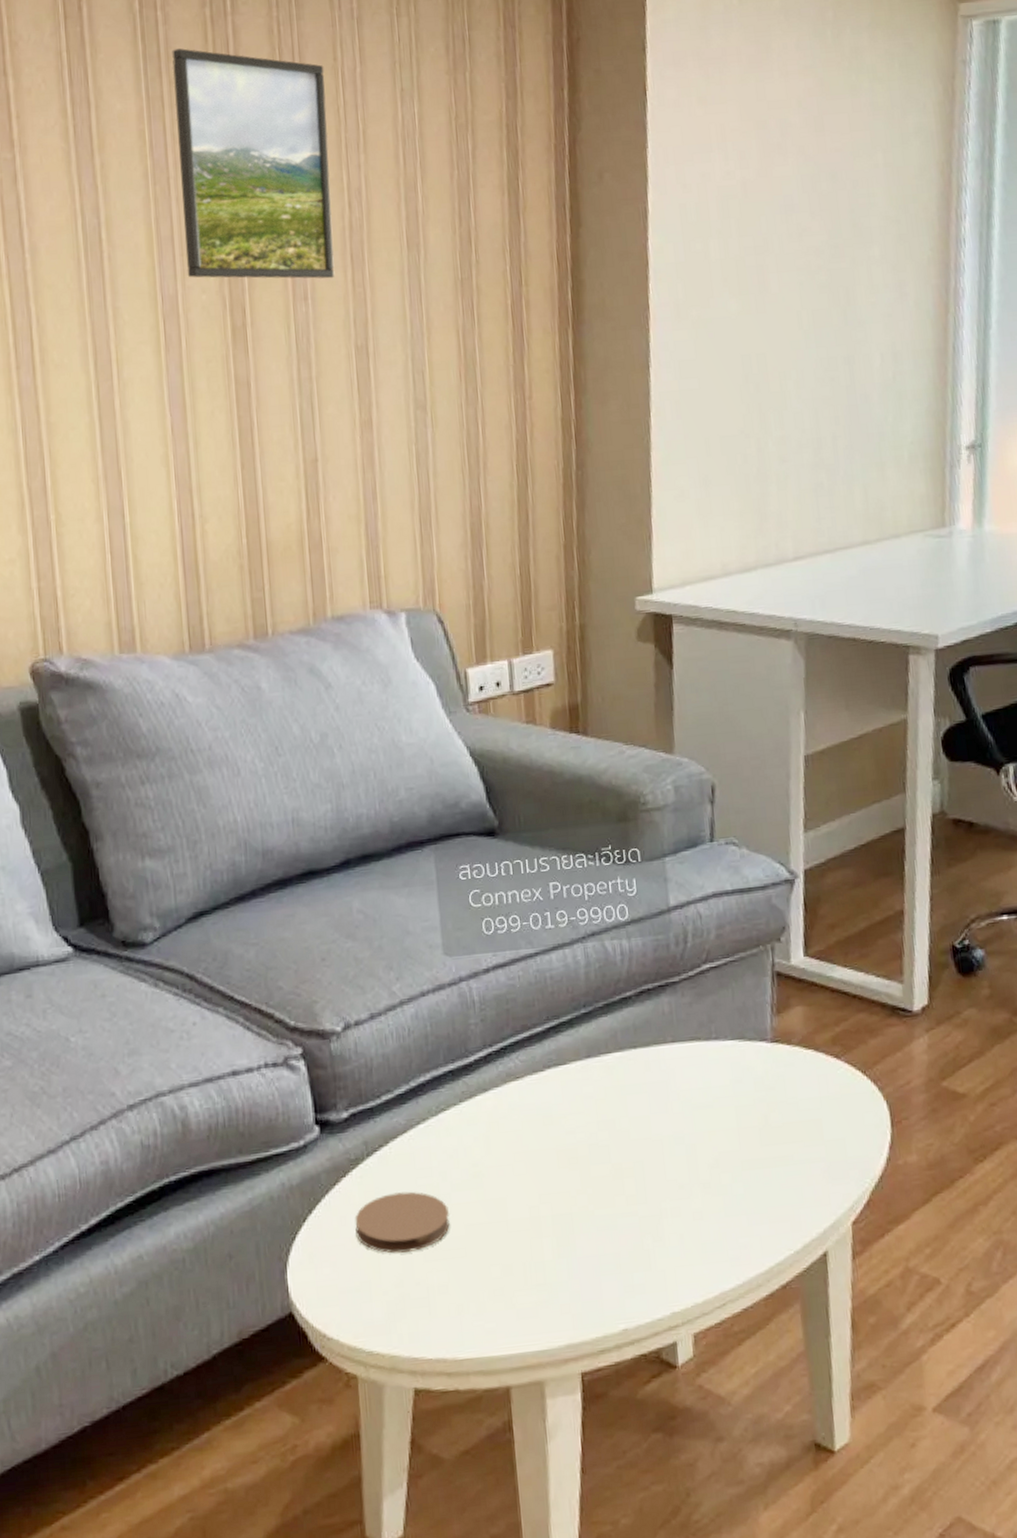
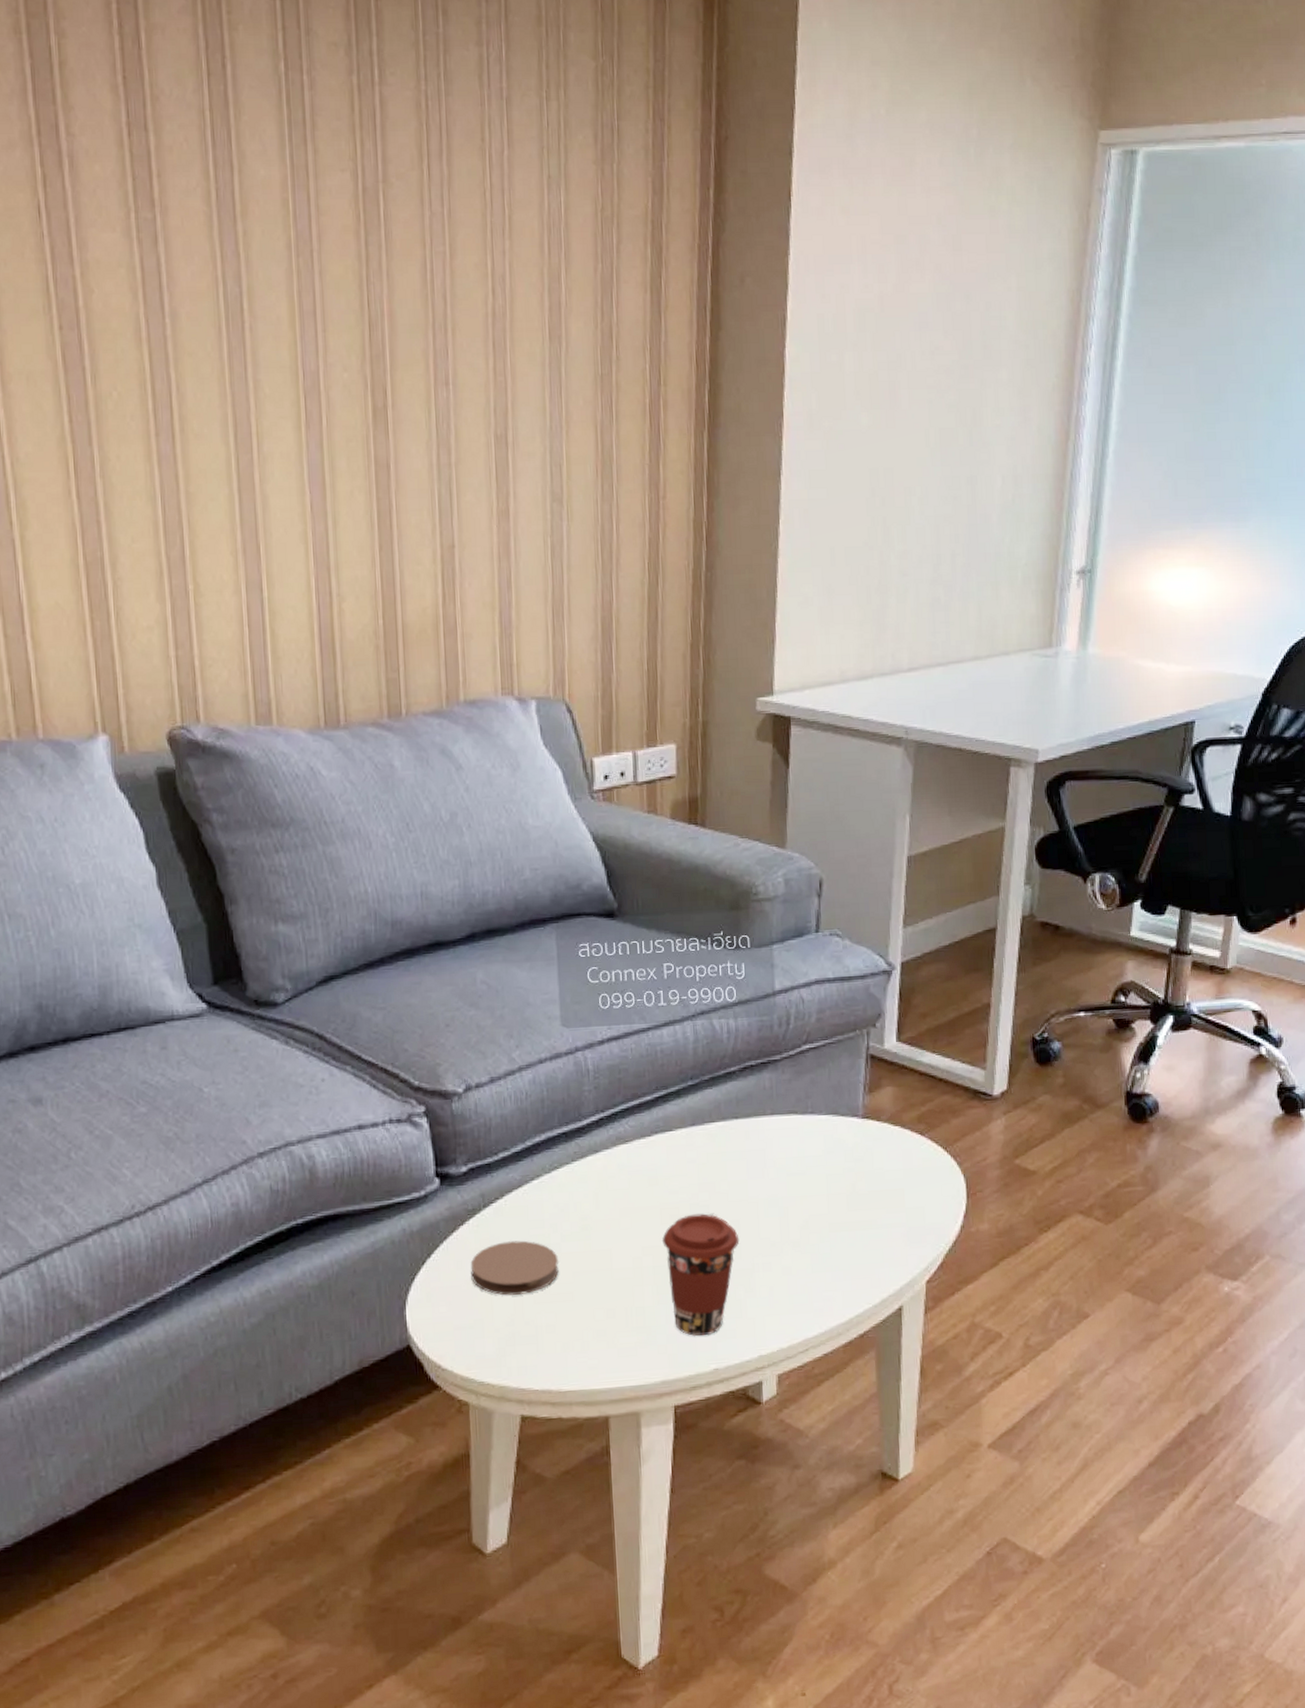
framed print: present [172,48,335,279] -> none [317,116,477,365]
coffee cup: none [559,1154,645,1293] -> present [661,1213,740,1337]

